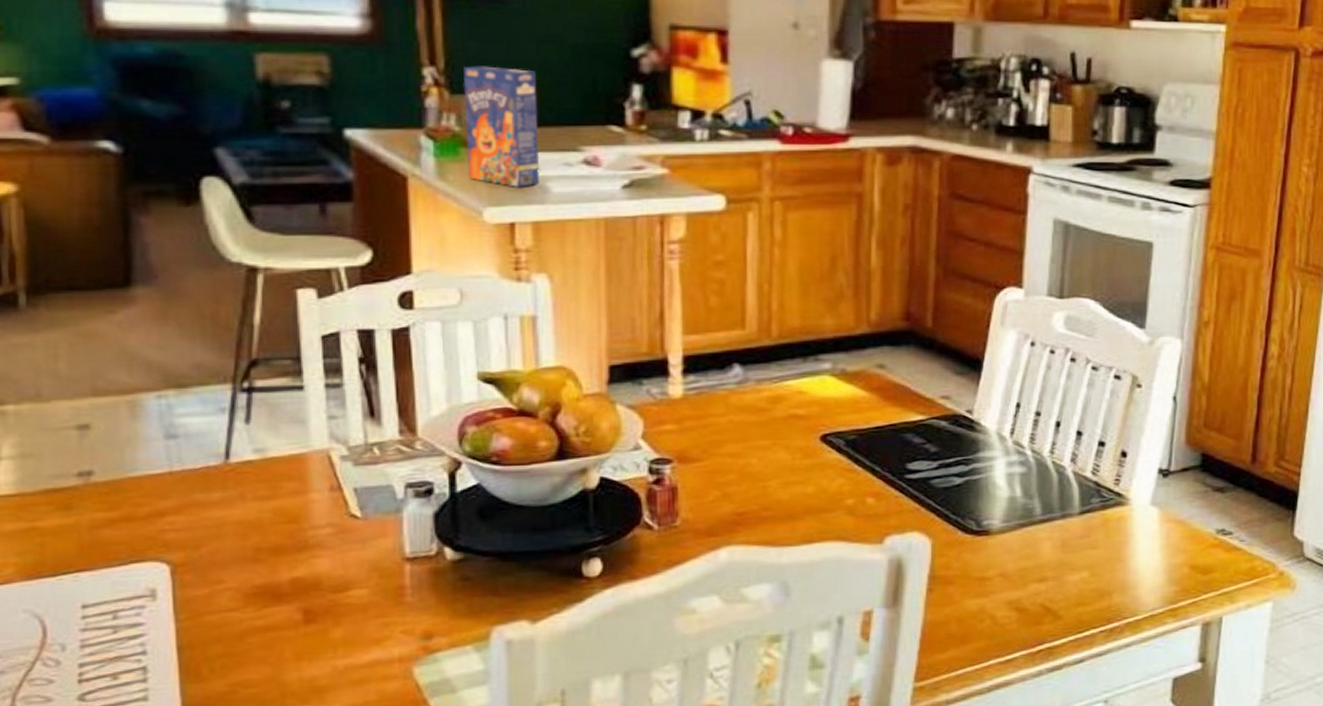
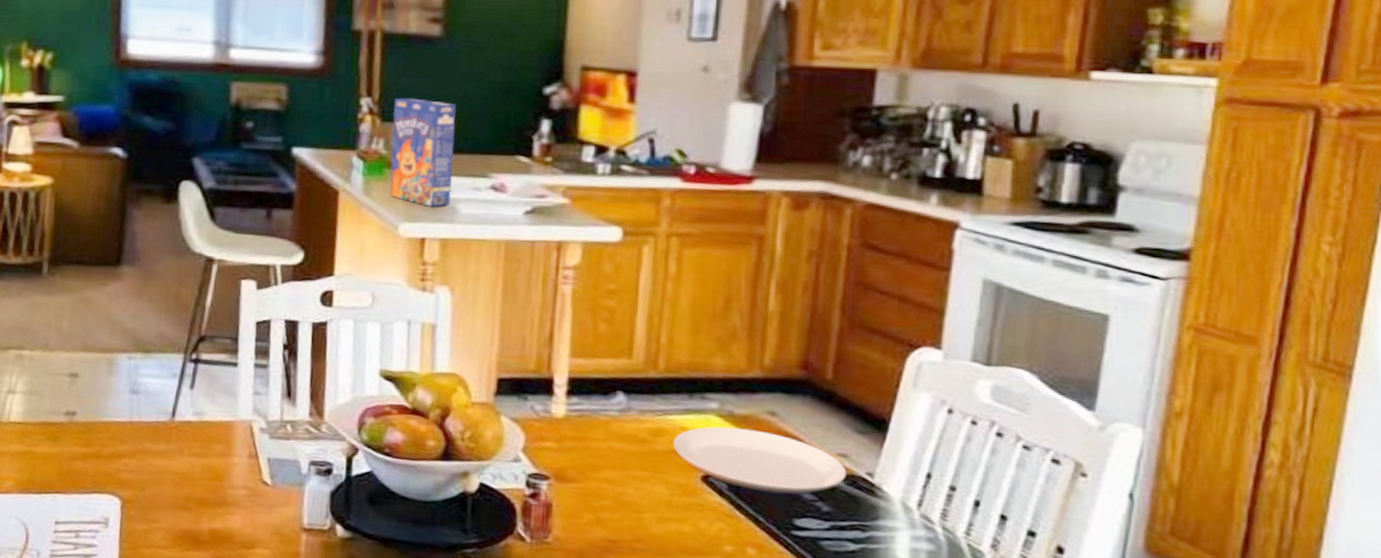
plate: none [791,384,950,443] -> present [672,426,847,495]

